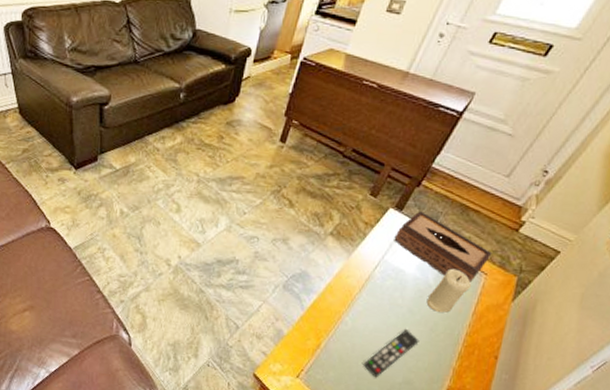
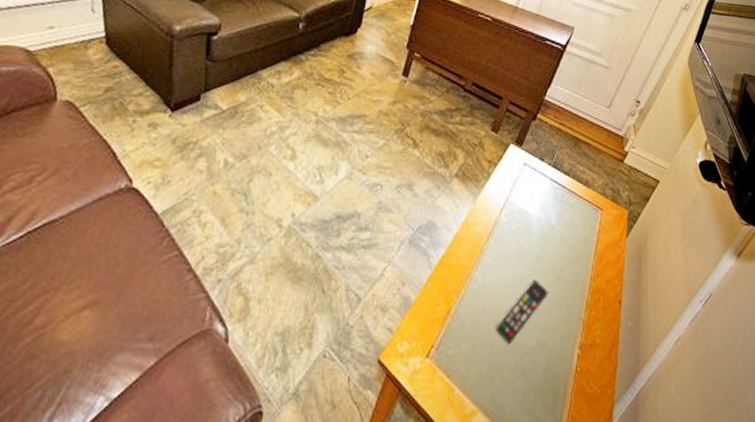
tissue box: present [394,211,492,283] -> none [516,146,604,220]
candle: present [426,268,471,313] -> none [551,206,589,257]

